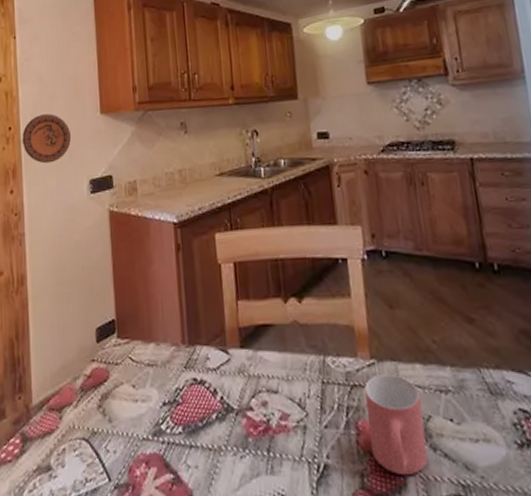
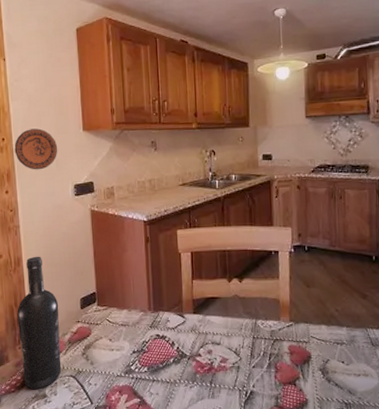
wine bottle: none [18,272,72,459] -> present [17,256,62,390]
mug: present [364,374,429,476] -> none [283,332,324,398]

